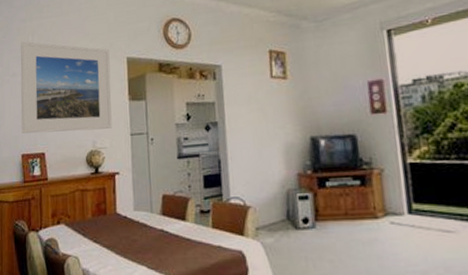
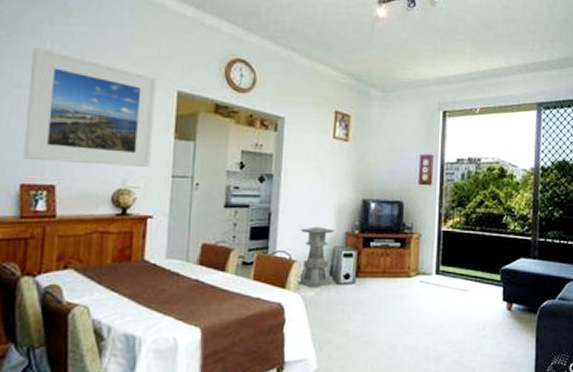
lantern: none [250,169,291,234] -> present [296,226,334,288]

